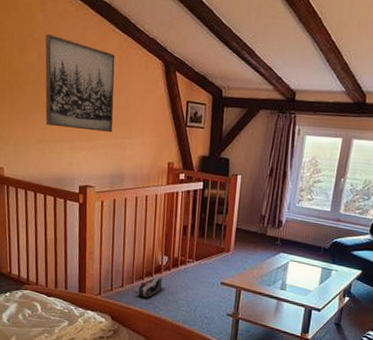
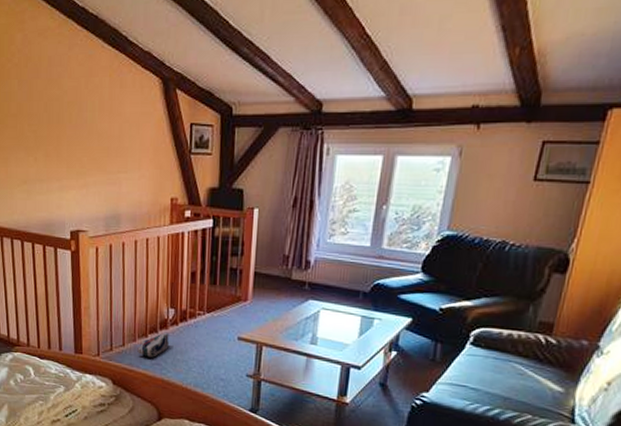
wall art: present [45,34,115,132] -> none [25,58,106,166]

